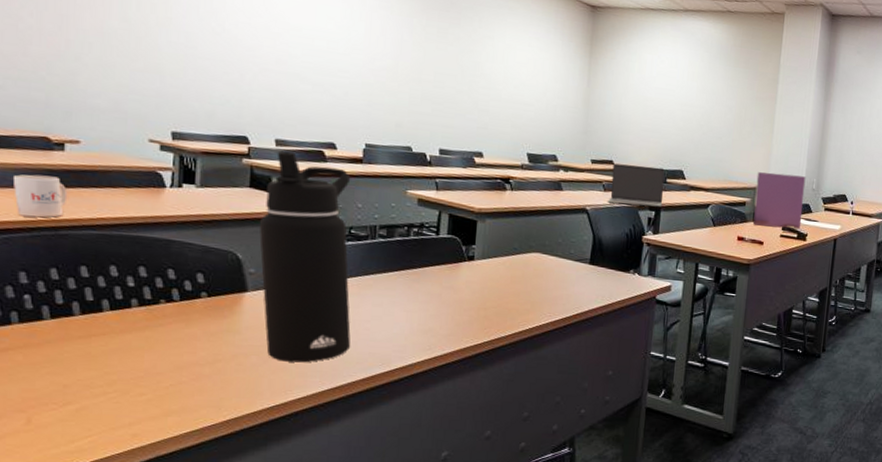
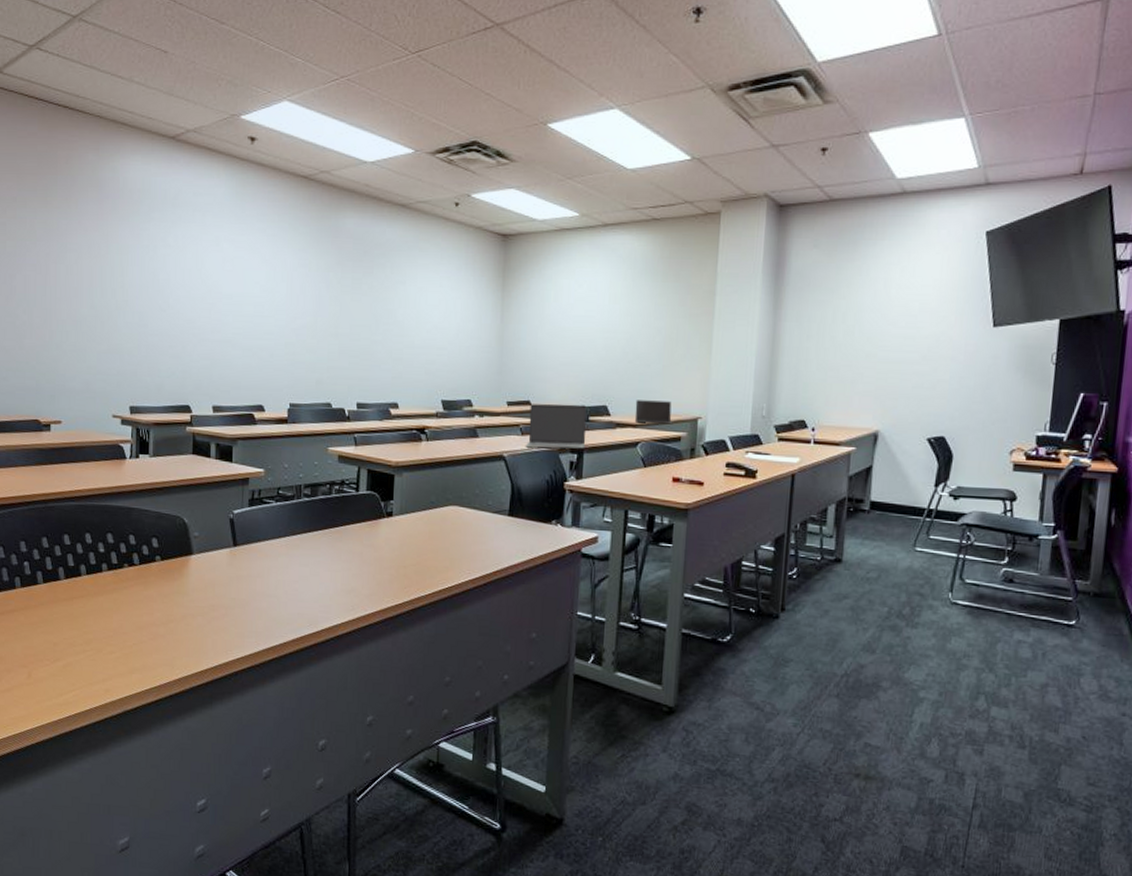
mug: present [12,174,68,218] -> none [14,454,54,493]
water bottle: present [259,150,351,363] -> none [201,416,282,623]
laptop: none [706,167,740,191] -> present [634,400,673,425]
binder: present [752,172,806,230] -> none [689,400,754,466]

